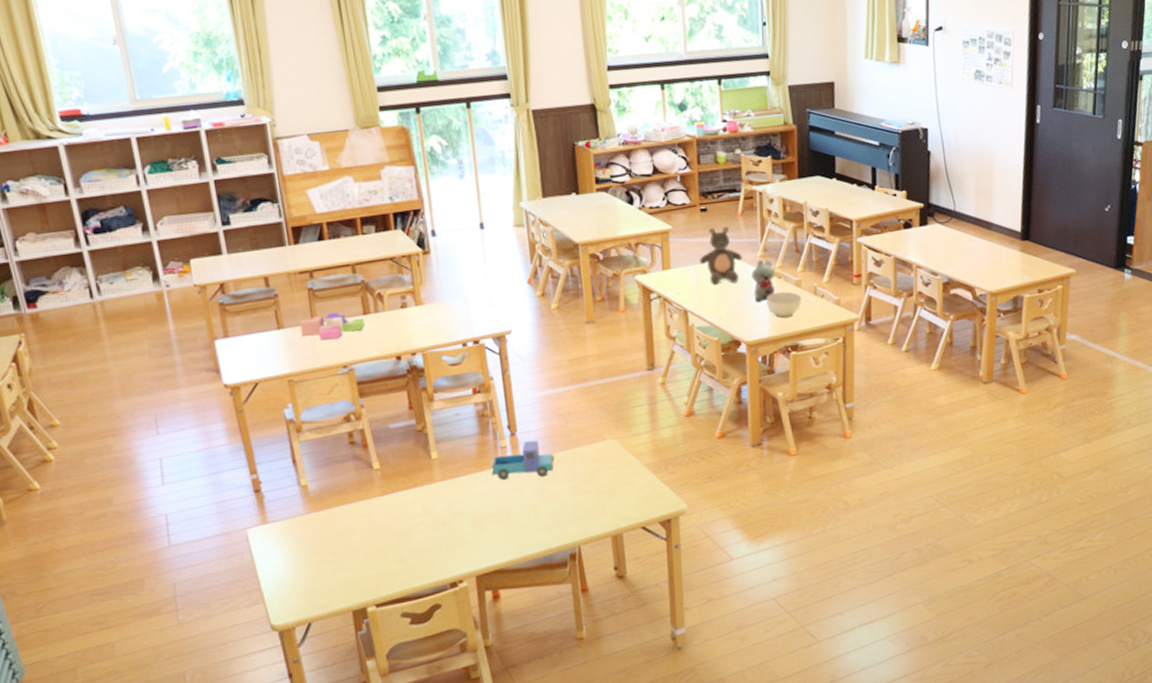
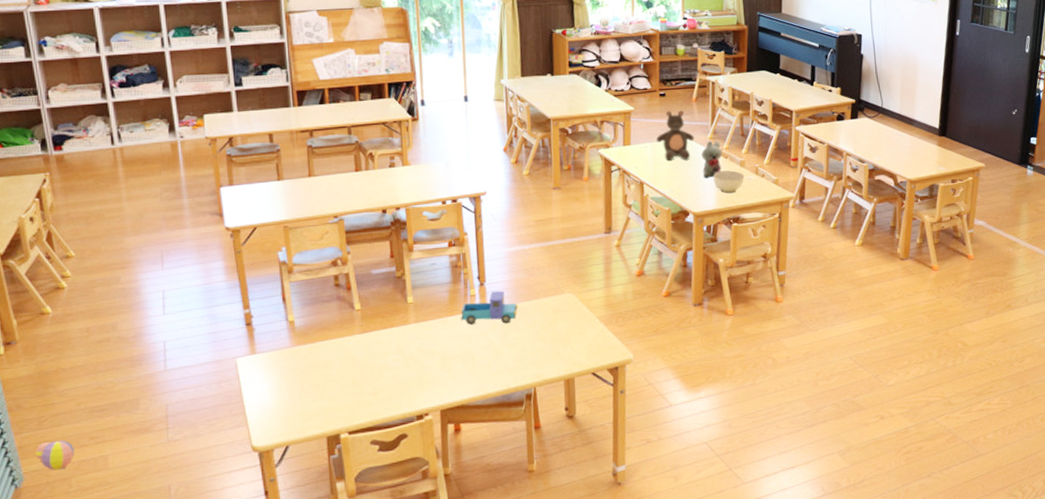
ball: none [34,627,78,661] -> present [35,440,75,471]
toy blocks: present [299,312,365,341] -> none [297,168,356,193]

